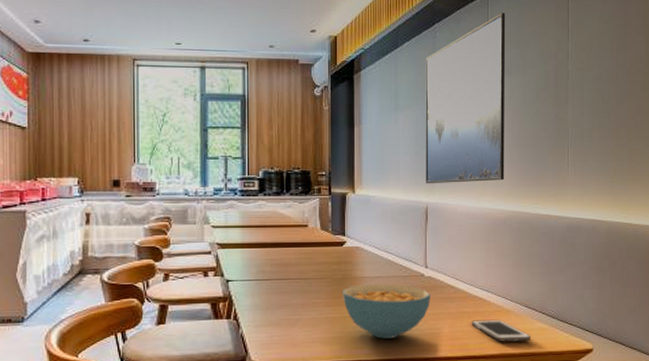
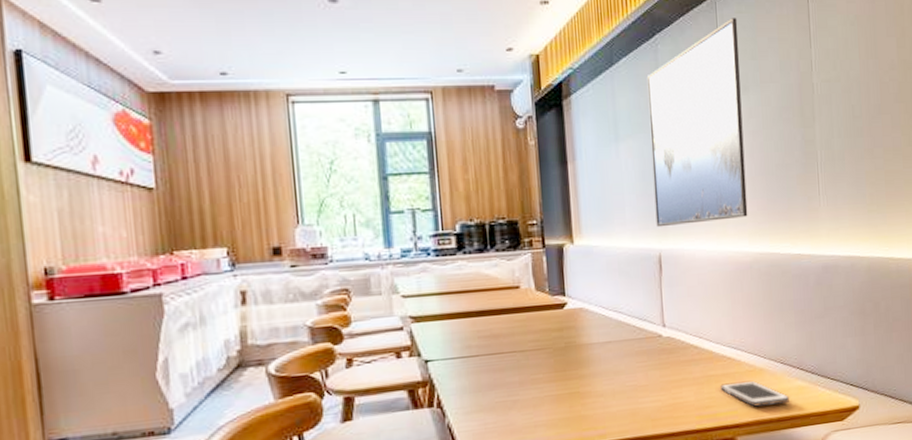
cereal bowl: present [343,283,430,339] -> none [567,349,671,415]

